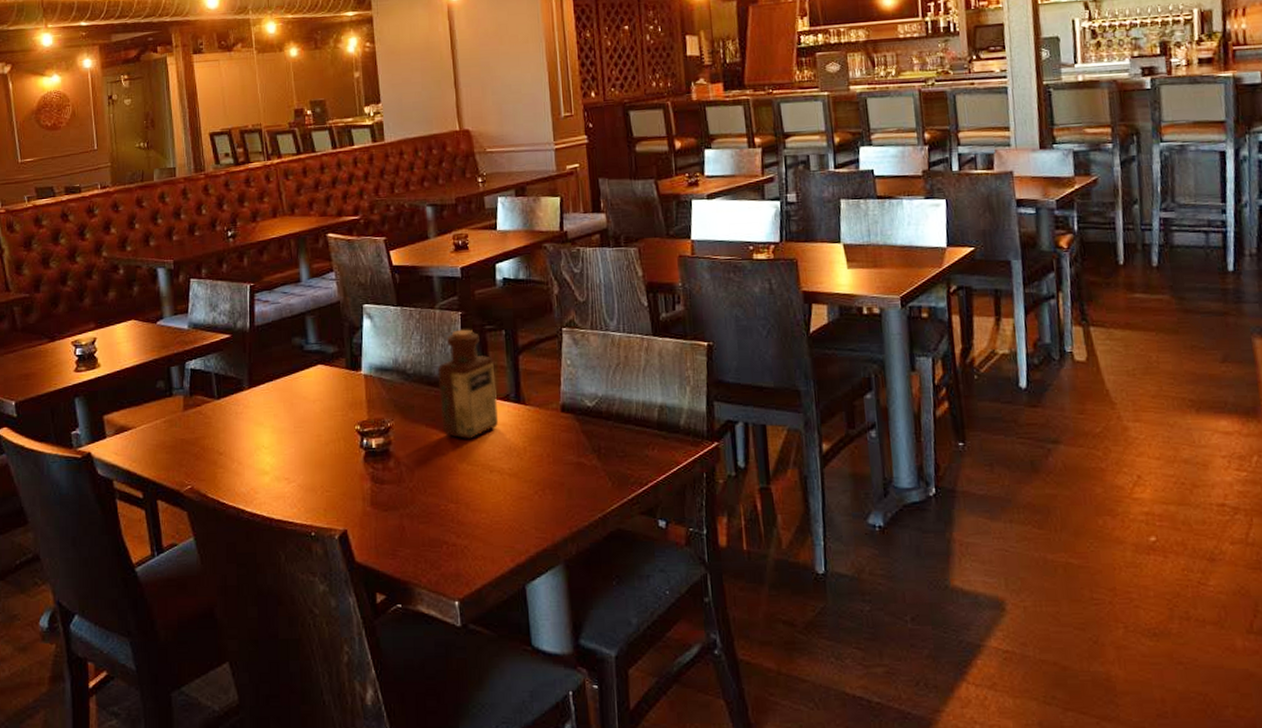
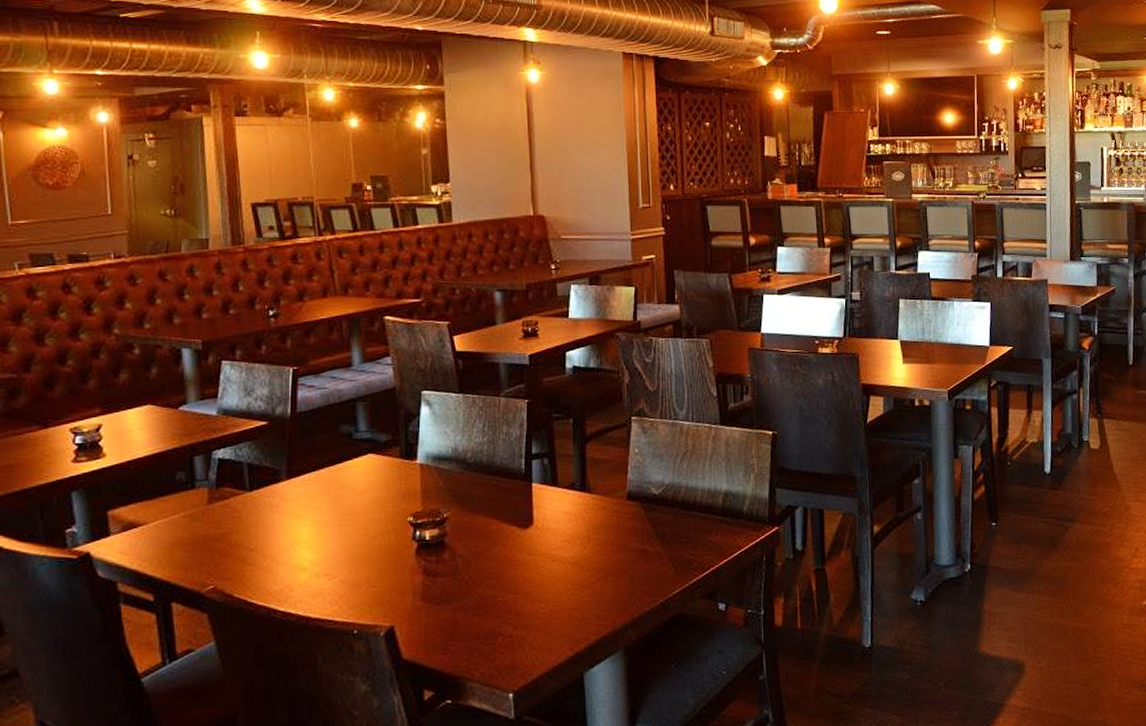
bottle: present [438,329,499,439] -> none [501,417,563,529]

